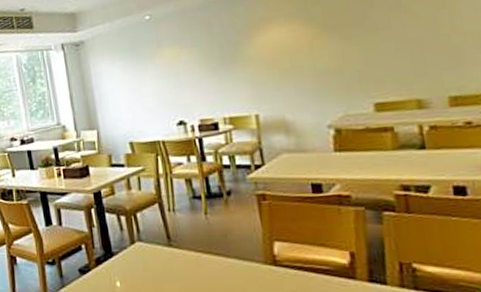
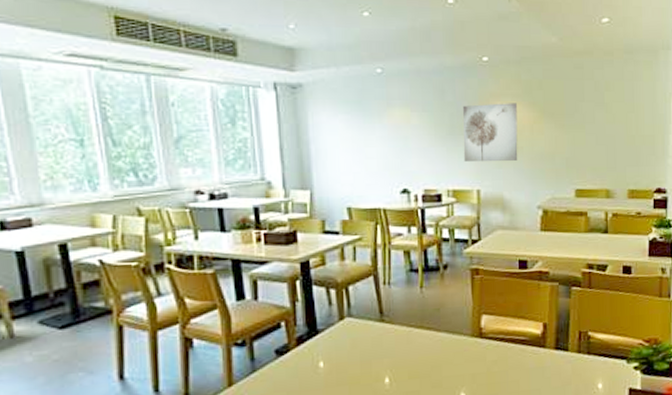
wall art: none [232,23,299,88] -> present [463,103,518,161]

